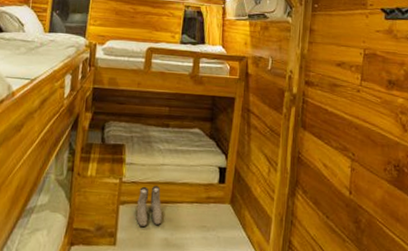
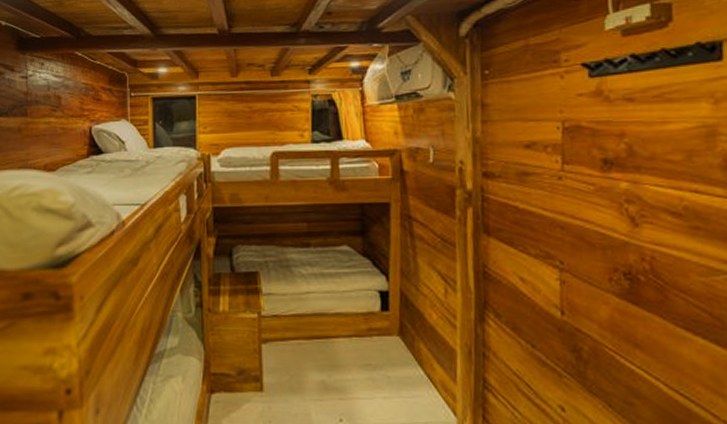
boots: present [137,186,163,228] -> none [282,318,316,369]

